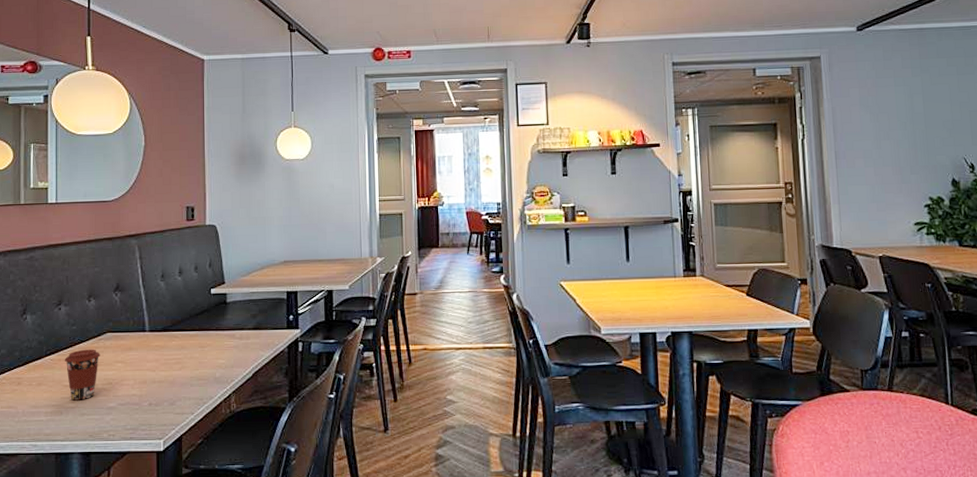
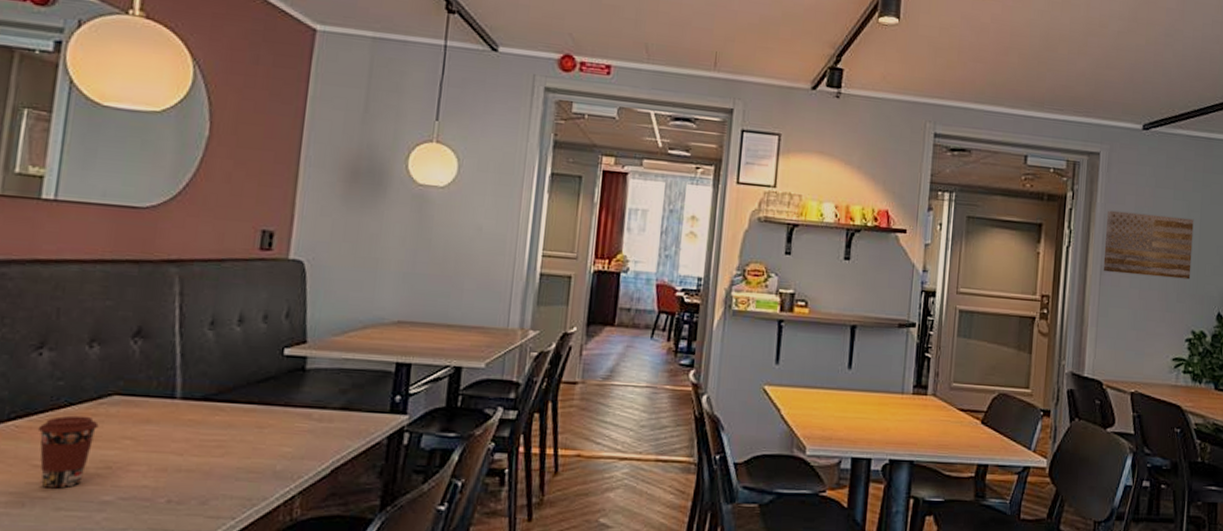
wall art: none [834,100,921,156] -> present [1103,210,1194,280]

